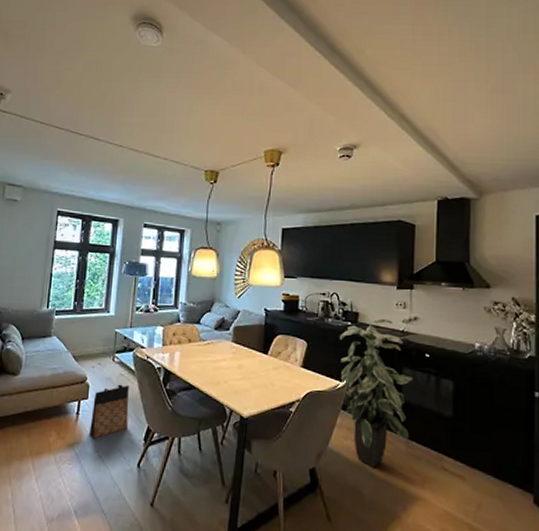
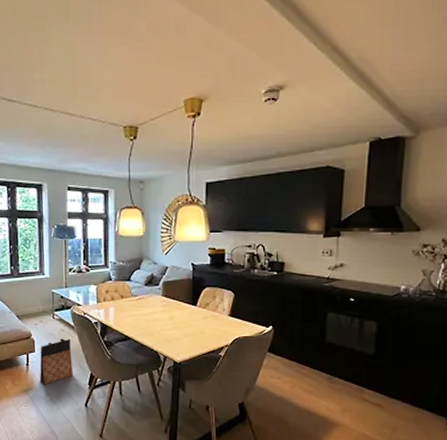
indoor plant: present [339,318,414,468] -> none [265,266,338,400]

